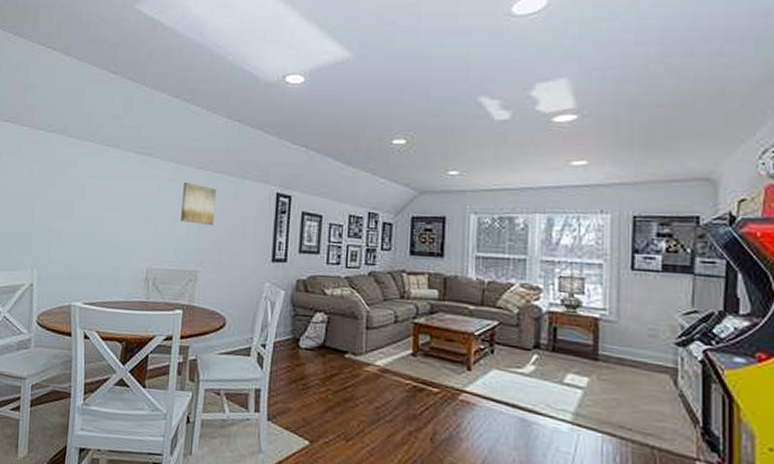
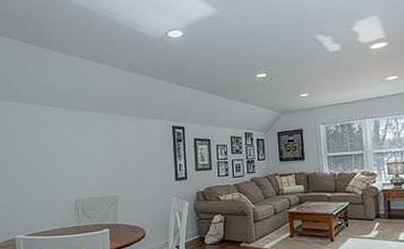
wall art: present [181,181,216,226] -> none [96,125,125,159]

